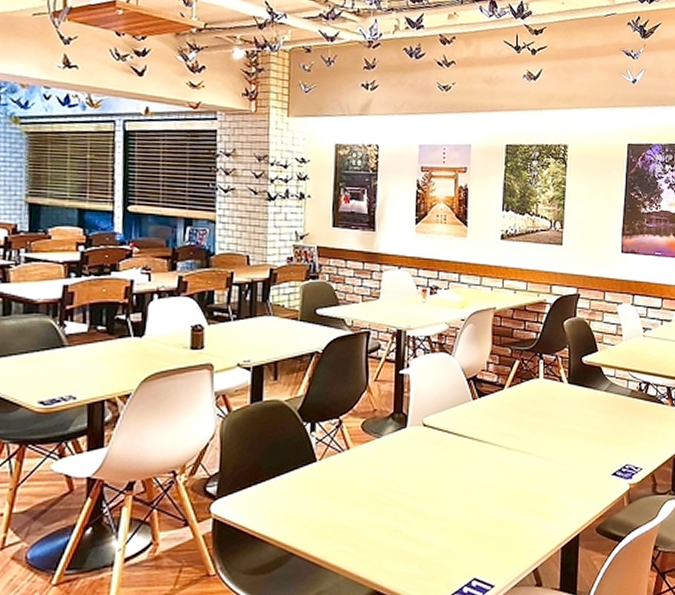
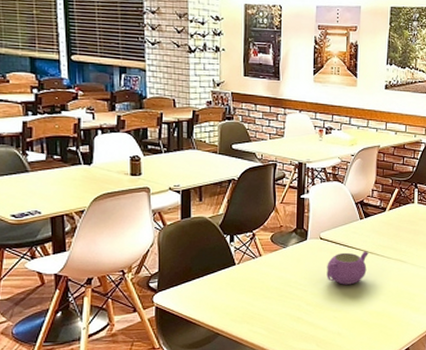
teapot: none [431,440,484,485] -> present [327,251,368,285]

